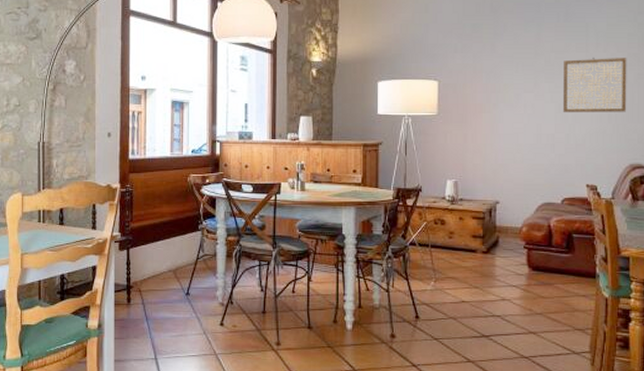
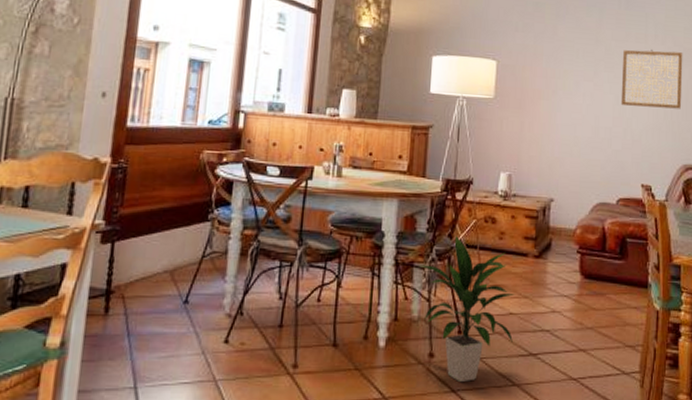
indoor plant: none [377,235,466,359] -> present [419,235,515,383]

